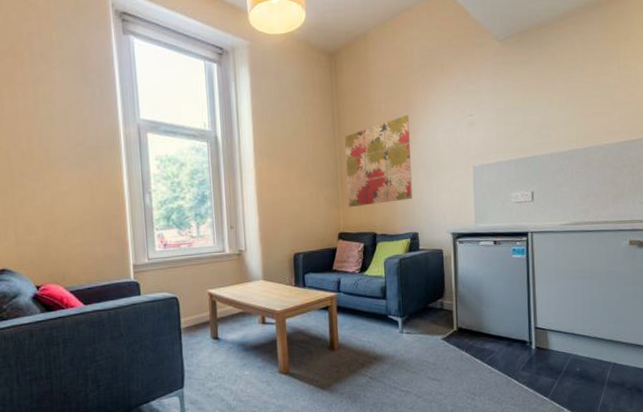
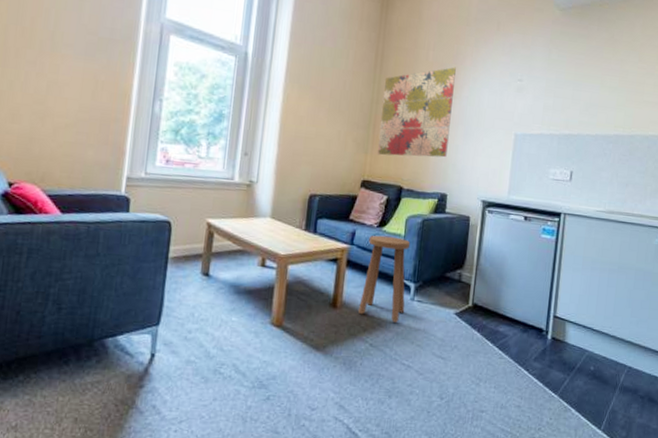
stool: none [353,279,396,355] -> present [358,235,411,323]

